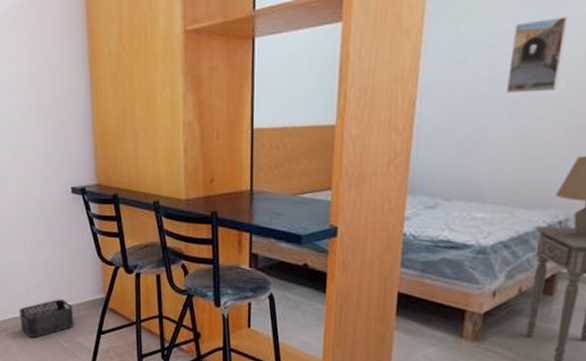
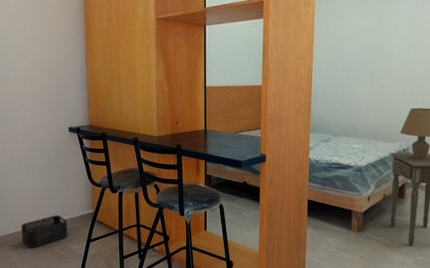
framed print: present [507,17,569,93] -> none [367,23,398,68]

